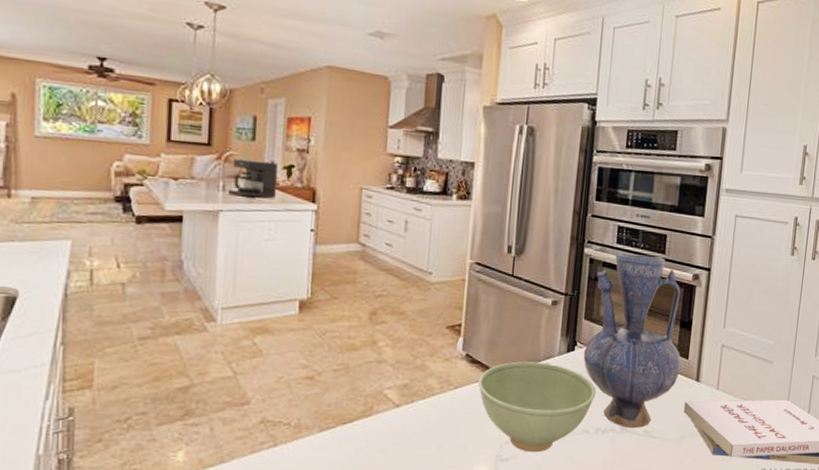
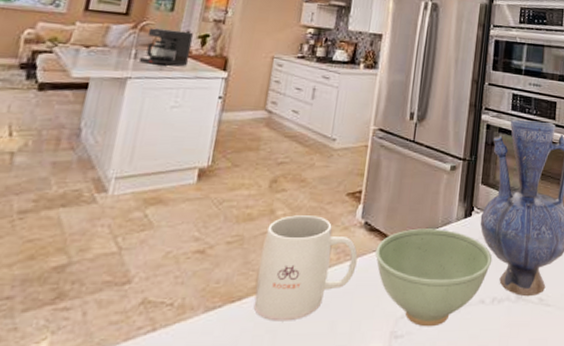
mug: none [364,346,461,442] -> present [253,215,358,322]

